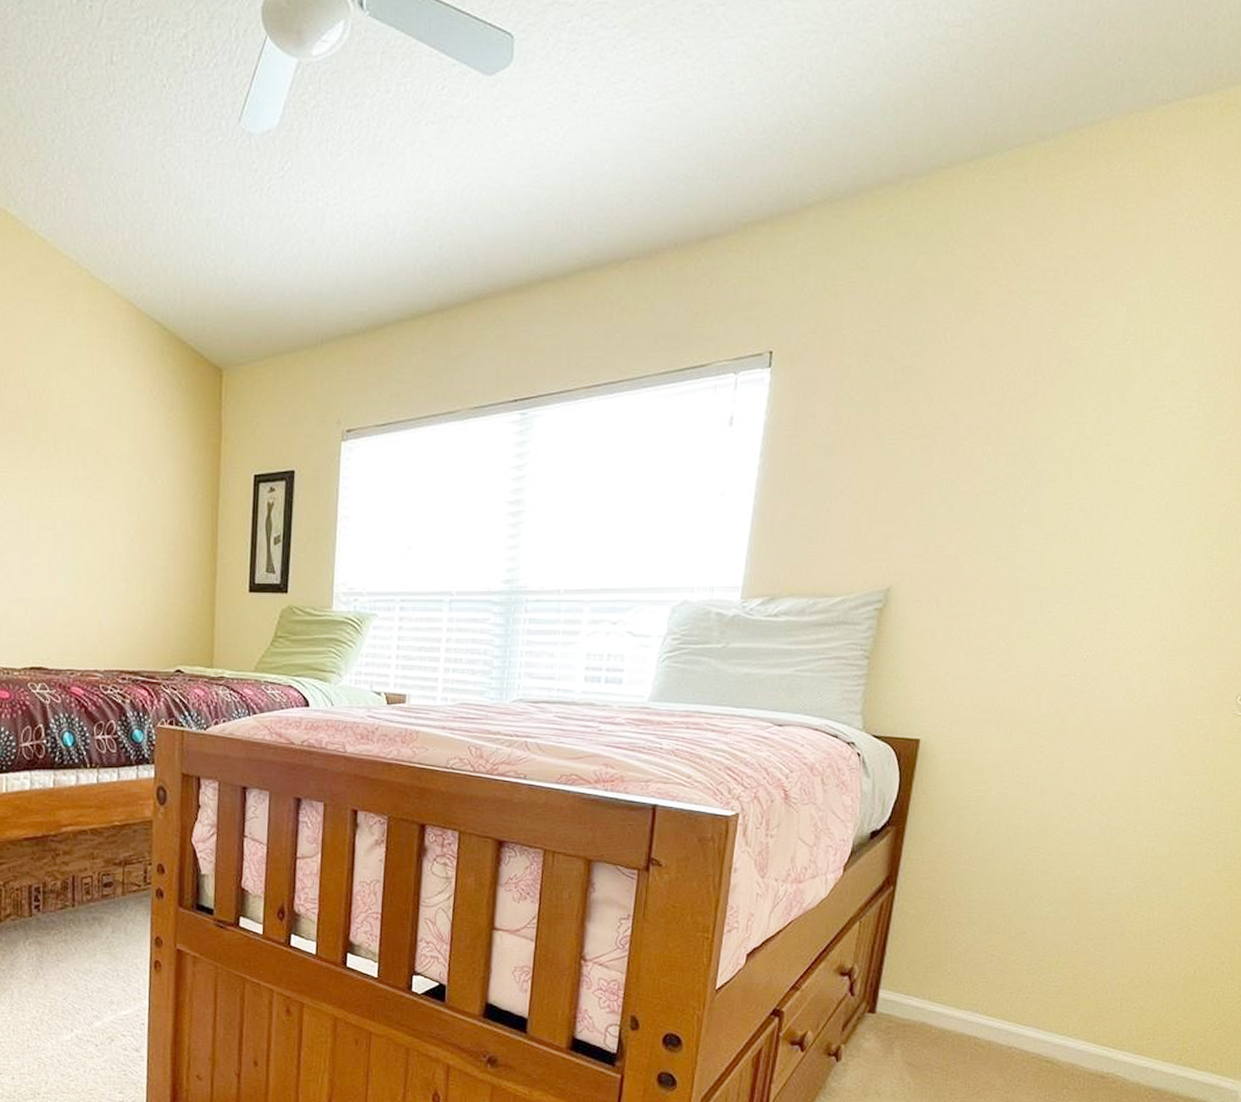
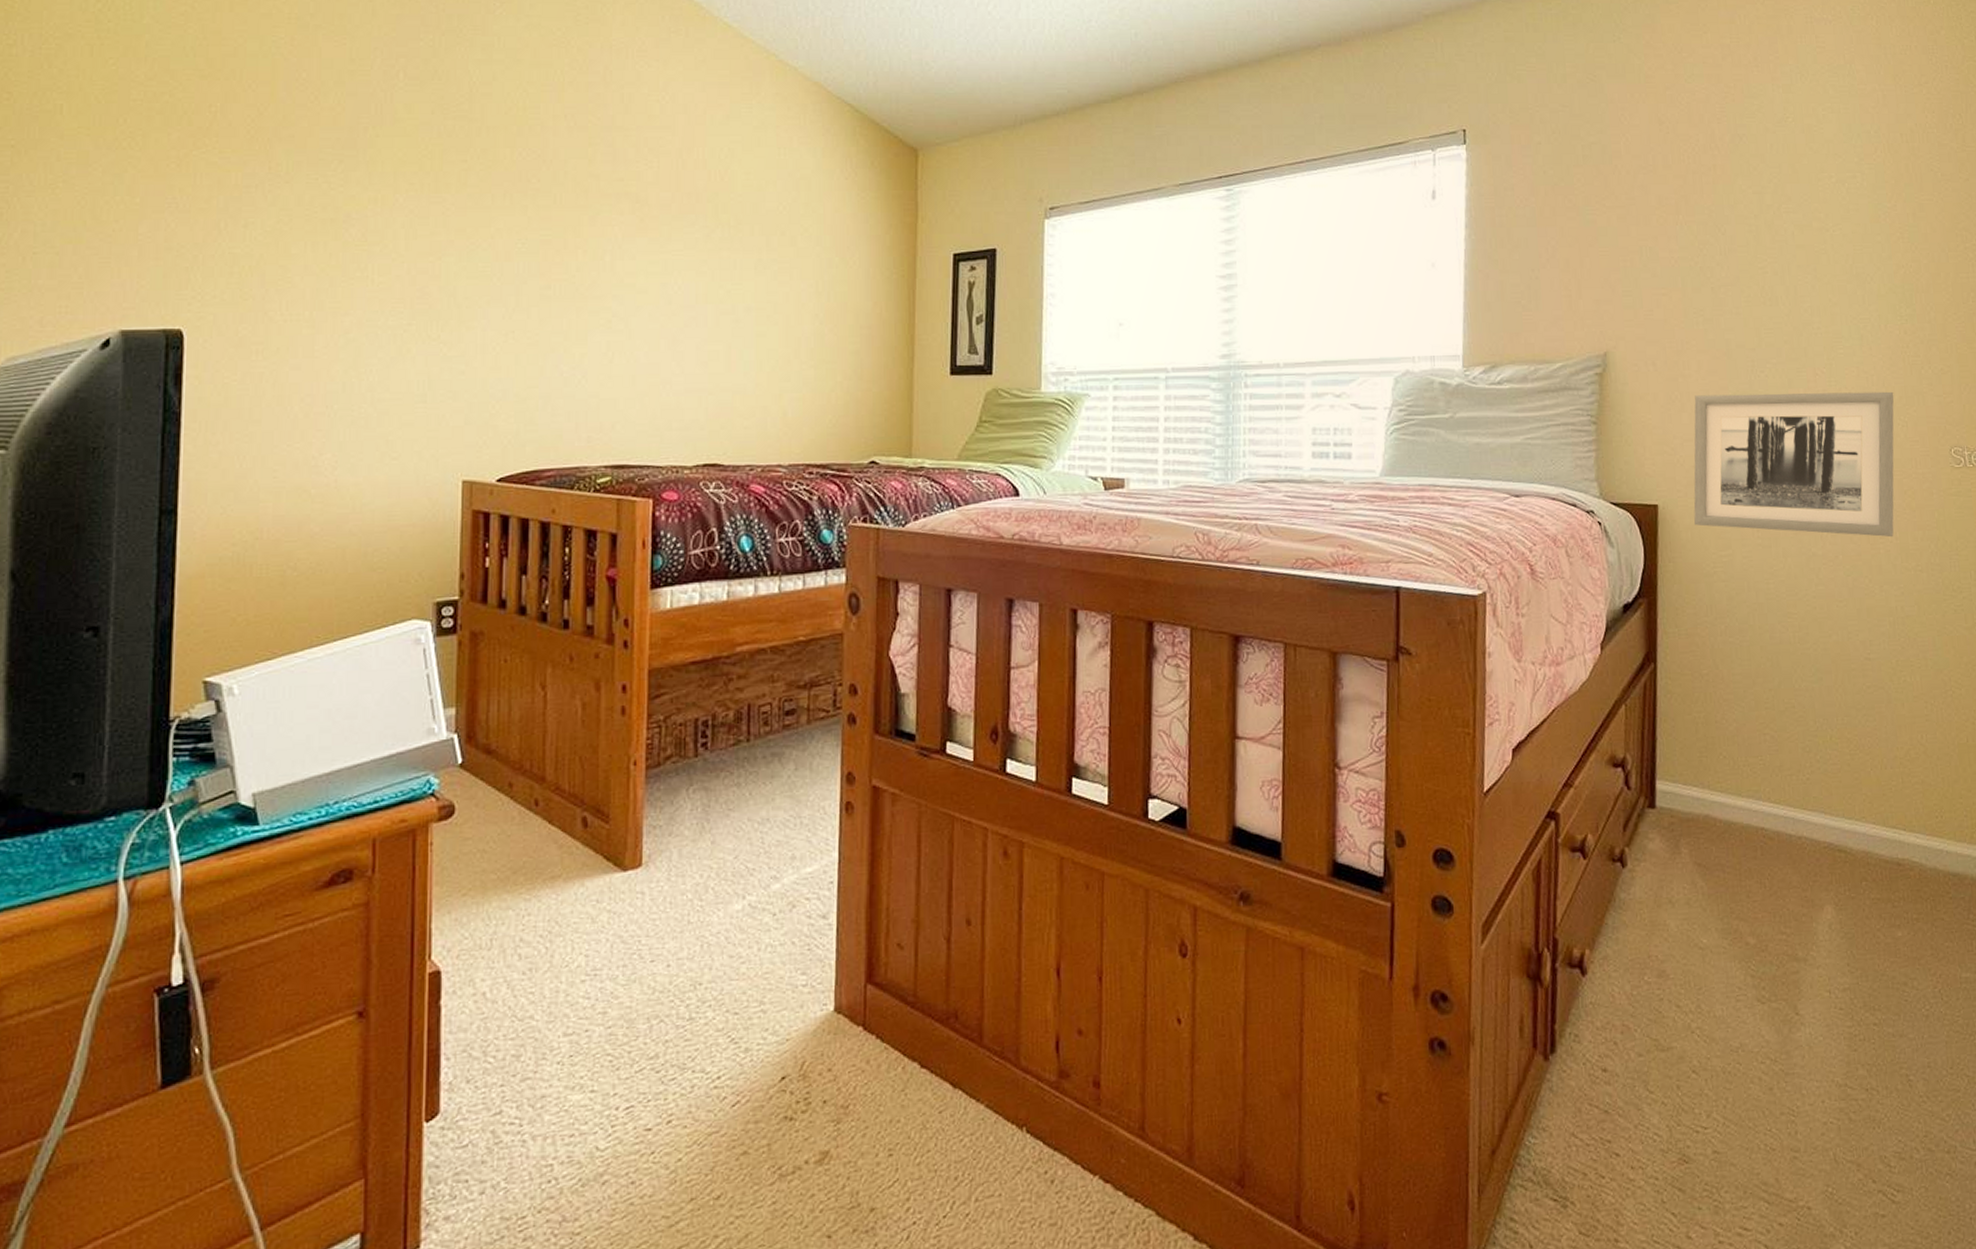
wall art: none [954,634,1188,781] -> present [1693,391,1894,538]

